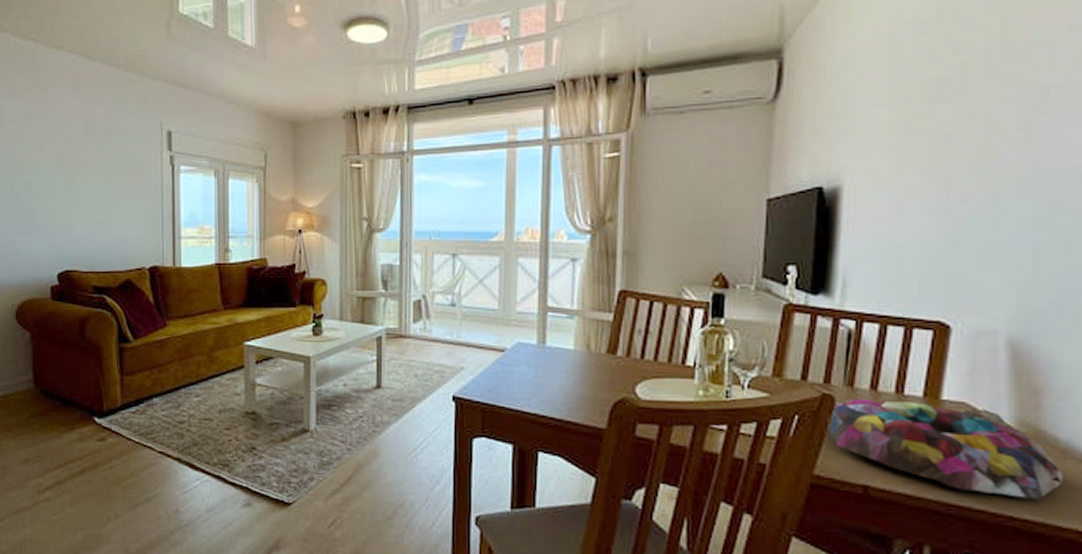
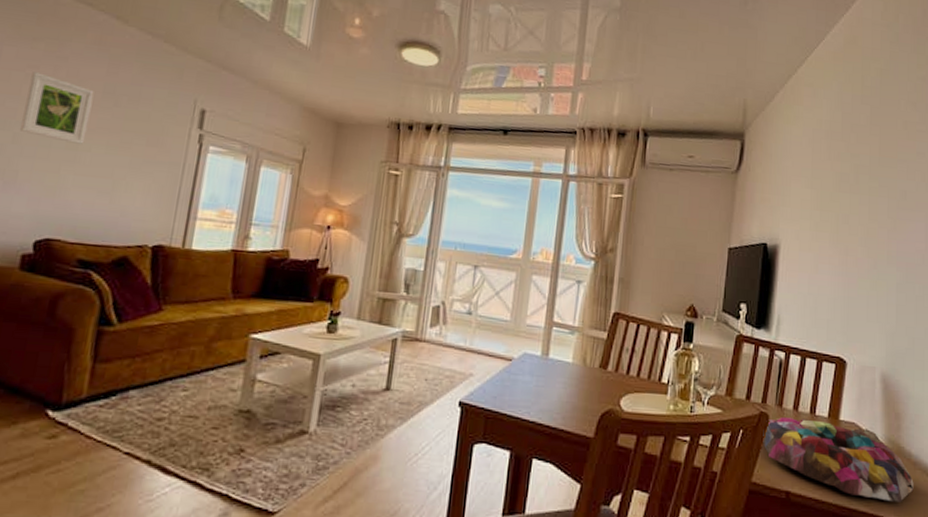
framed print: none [27,121,79,182] -> present [19,72,94,144]

